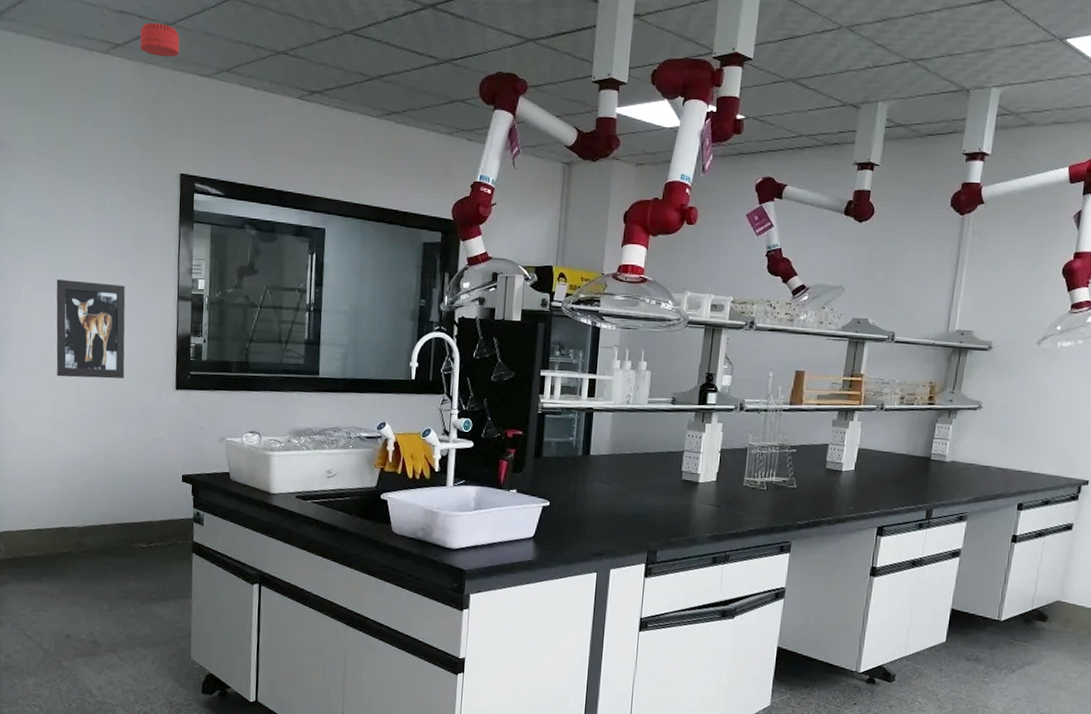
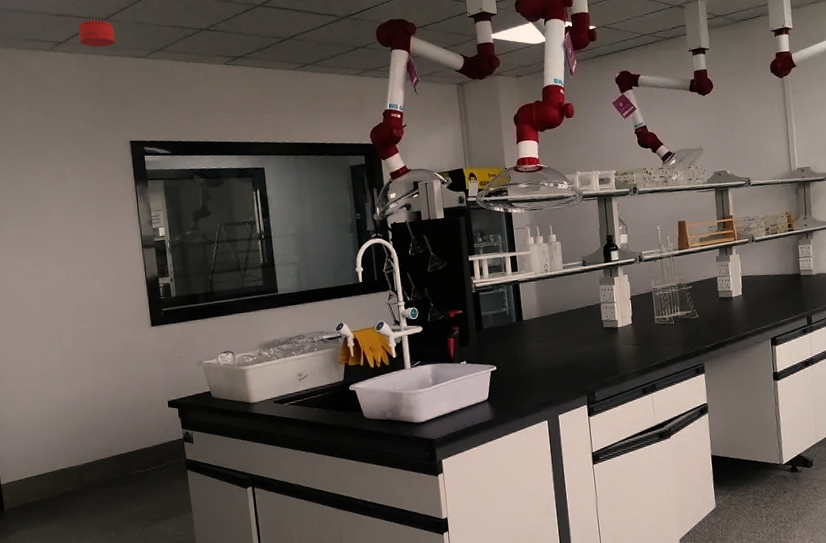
wall art: present [56,279,126,379] -> none [29,243,103,334]

